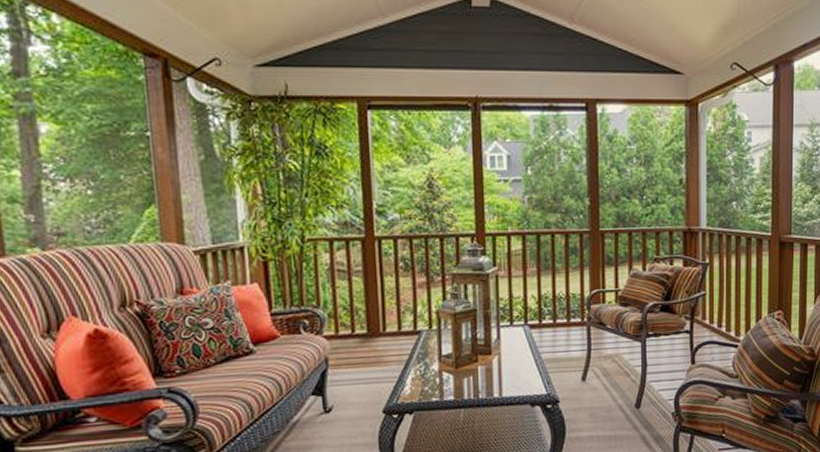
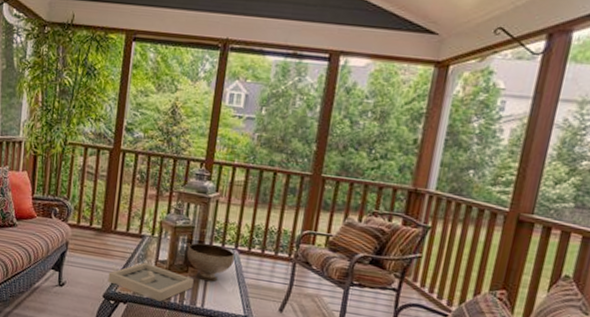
decorative tray: none [385,361,486,403] -> present [107,262,194,303]
bowl: none [472,324,527,367] -> present [186,243,235,282]

